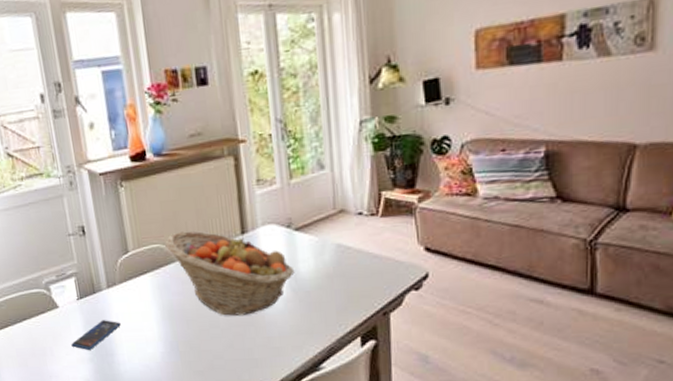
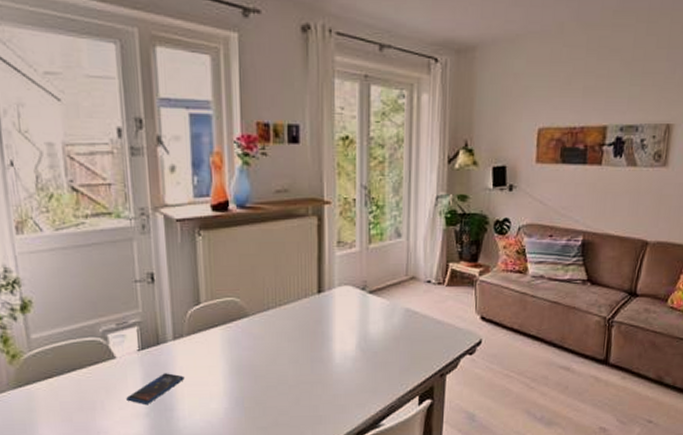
fruit basket: present [165,230,295,316] -> none [240,286,365,373]

